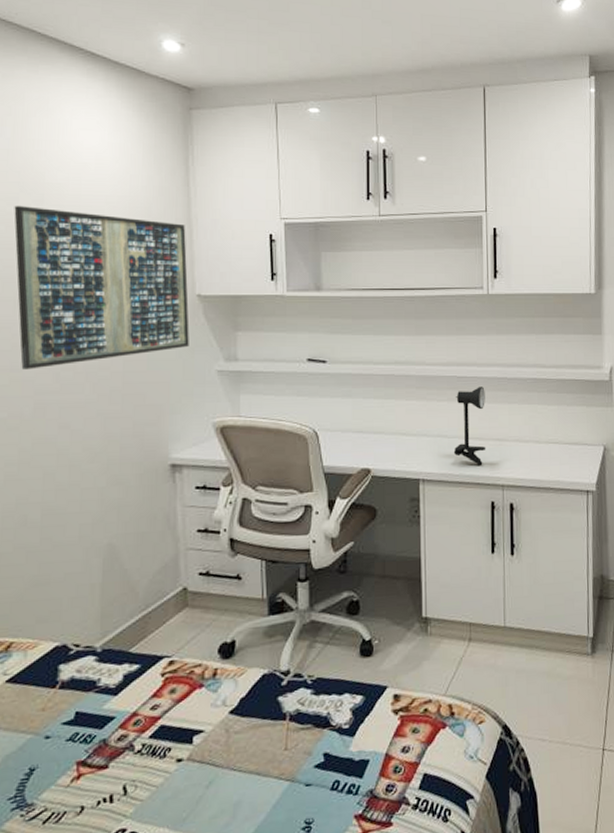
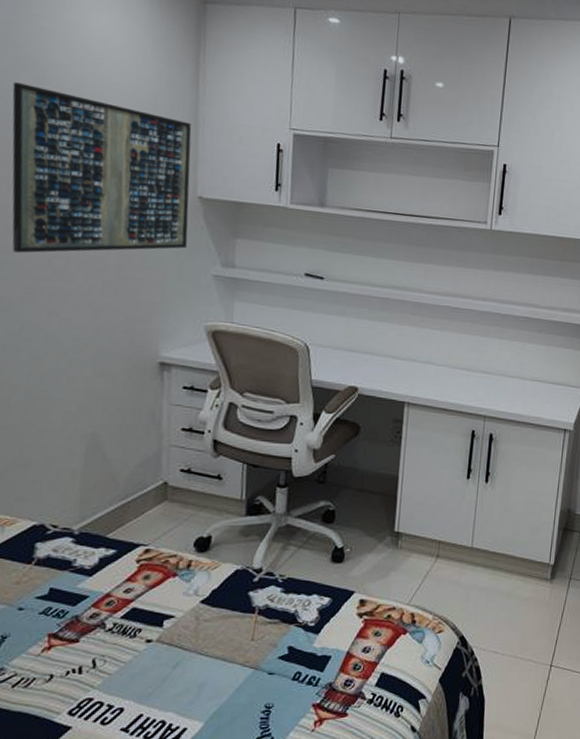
desk lamp: present [453,387,486,465] -> none [440,319,478,395]

